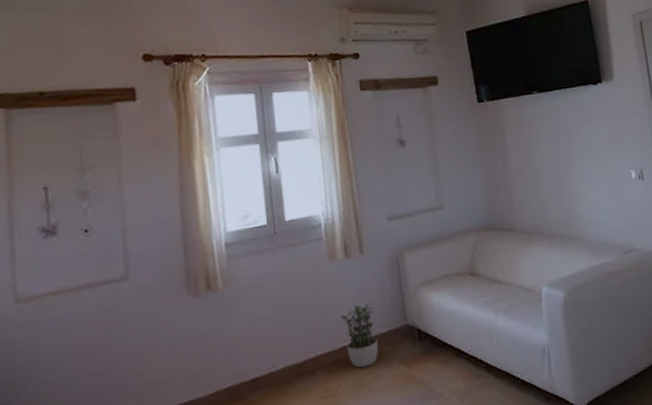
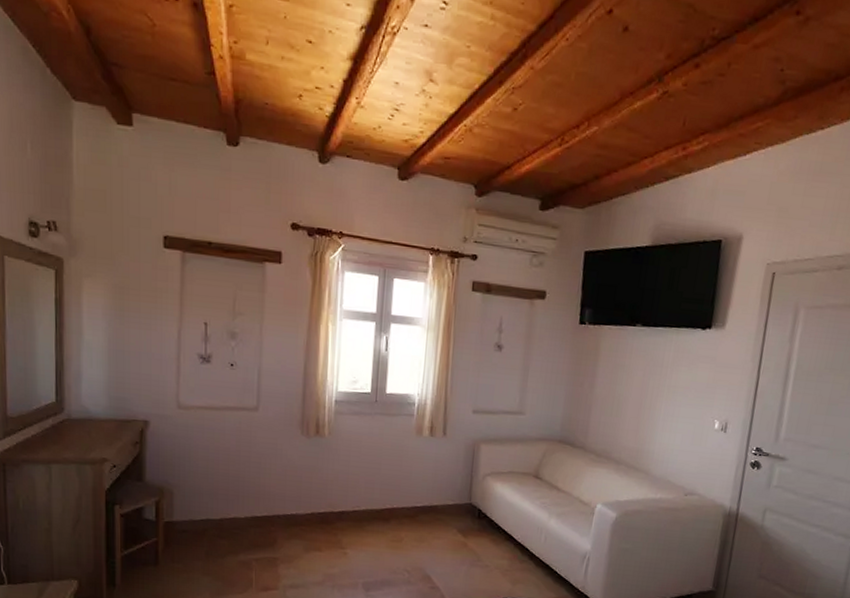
potted plant: present [340,303,379,368] -> none [417,476,445,528]

